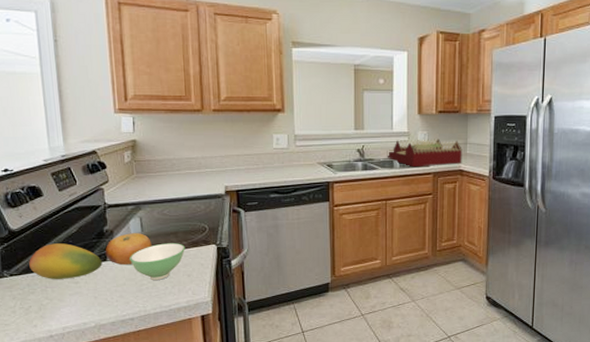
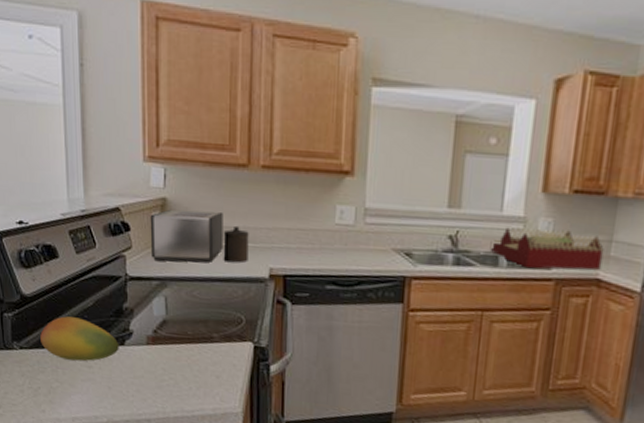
fruit: present [105,233,152,265] -> none [123,314,177,354]
toaster: none [123,147,186,191] -> present [150,209,223,263]
bowl: present [130,243,186,281] -> none [150,332,216,378]
canister: none [185,156,207,185] -> present [223,225,249,264]

